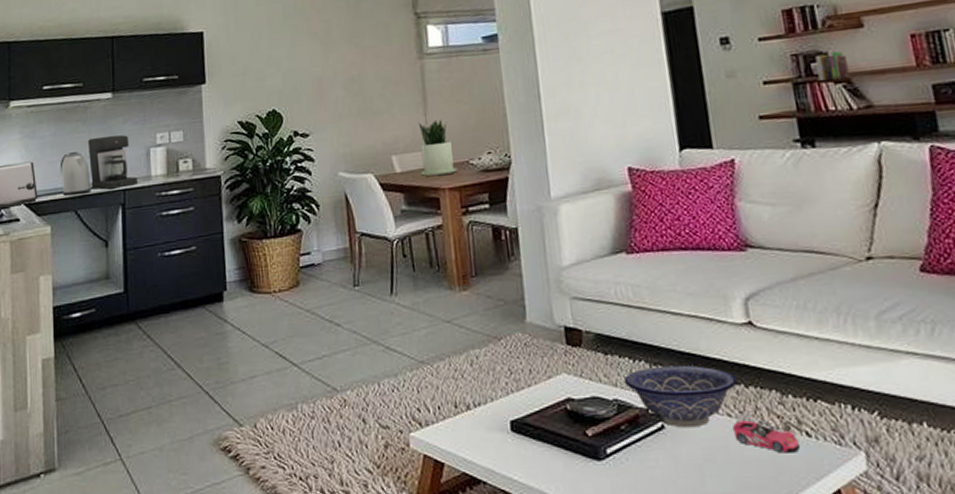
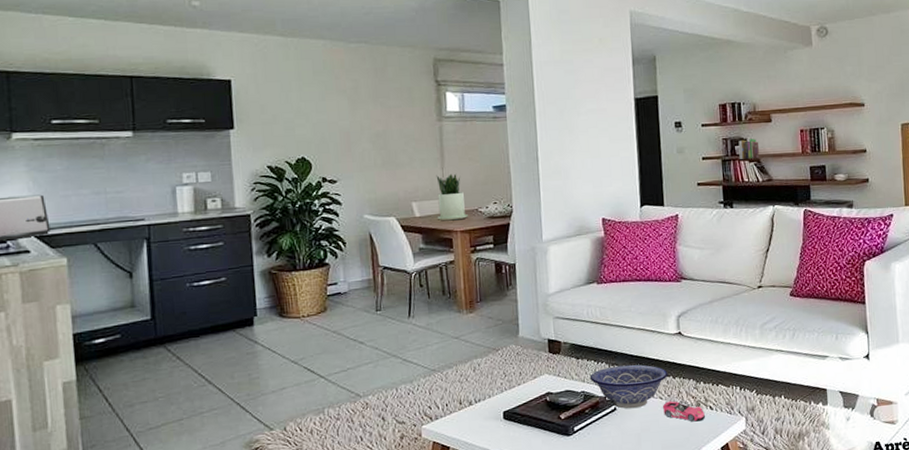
kettle: present [60,152,92,197] -> none [75,187,112,230]
coffee maker: present [88,134,139,190] -> none [107,172,164,225]

